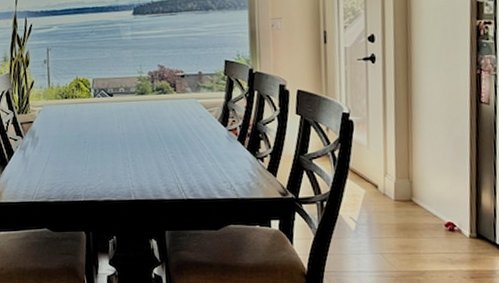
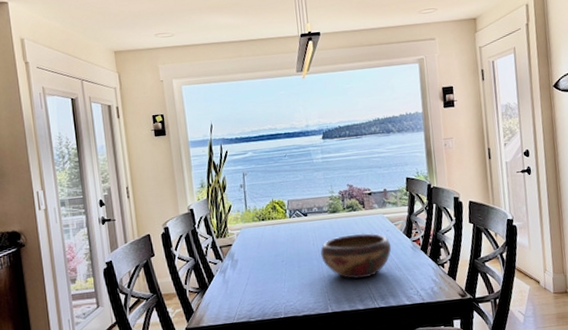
decorative bowl: none [125,118,204,167] -> present [320,233,392,280]

